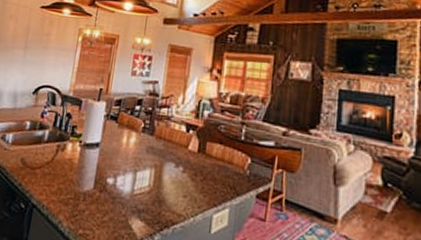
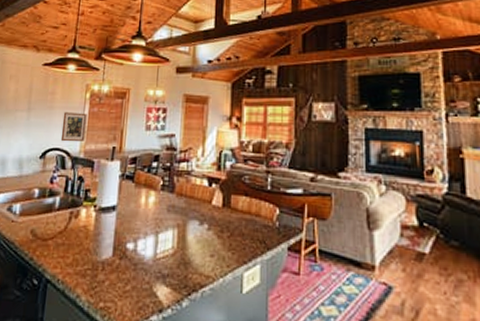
wall art: none [52,53,78,82] -> present [60,112,87,142]

